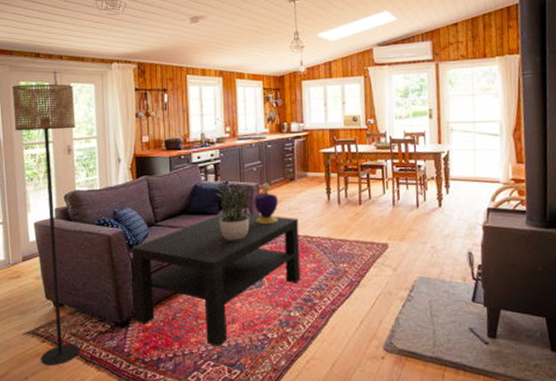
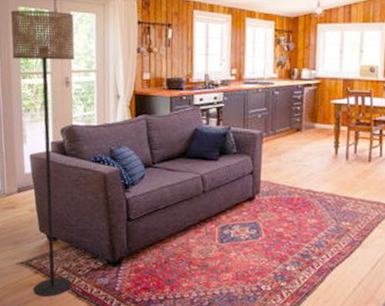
coffee table: present [131,212,301,348] -> none [126,159,302,295]
potted plant: present [214,182,254,240] -> none [215,127,257,189]
decorative container: present [254,183,278,225] -> none [256,131,282,176]

